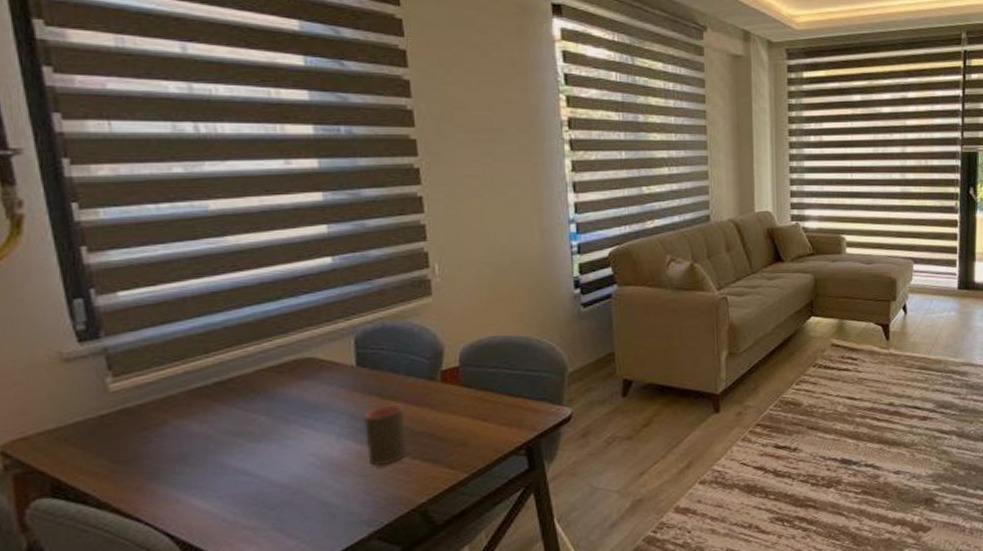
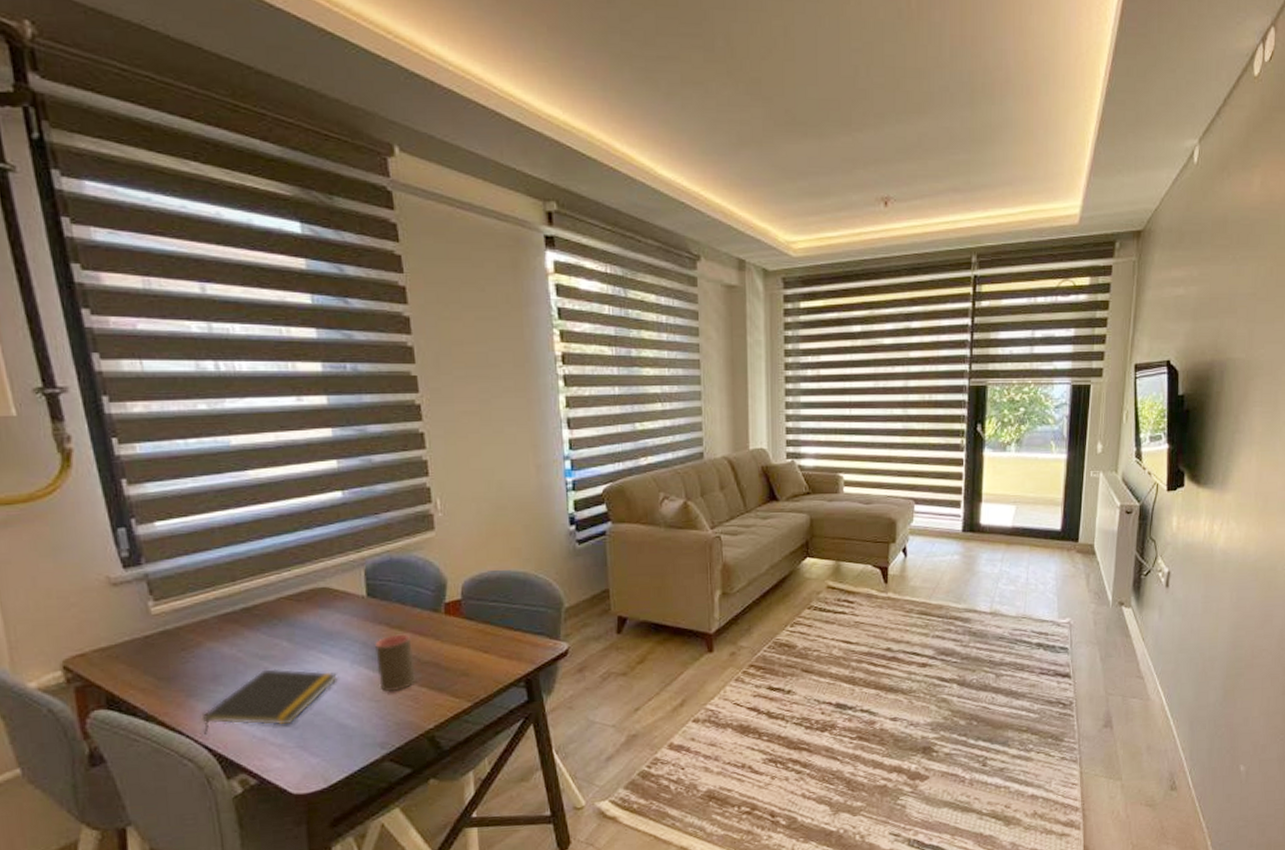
notepad: none [164,445,321,522] -> present [202,668,338,736]

